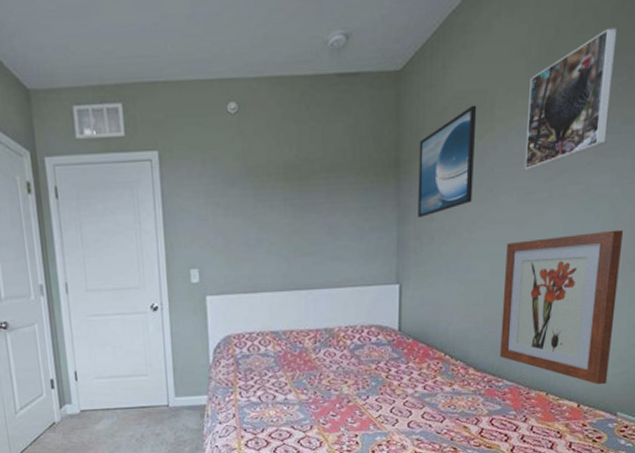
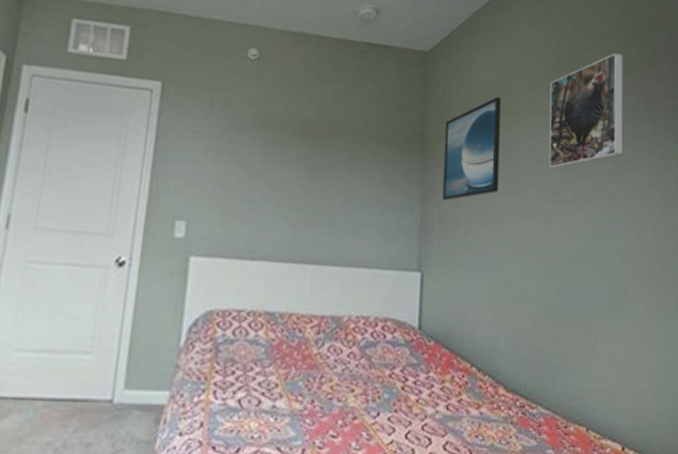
wall art: present [500,229,624,384] -> none [533,241,651,423]

